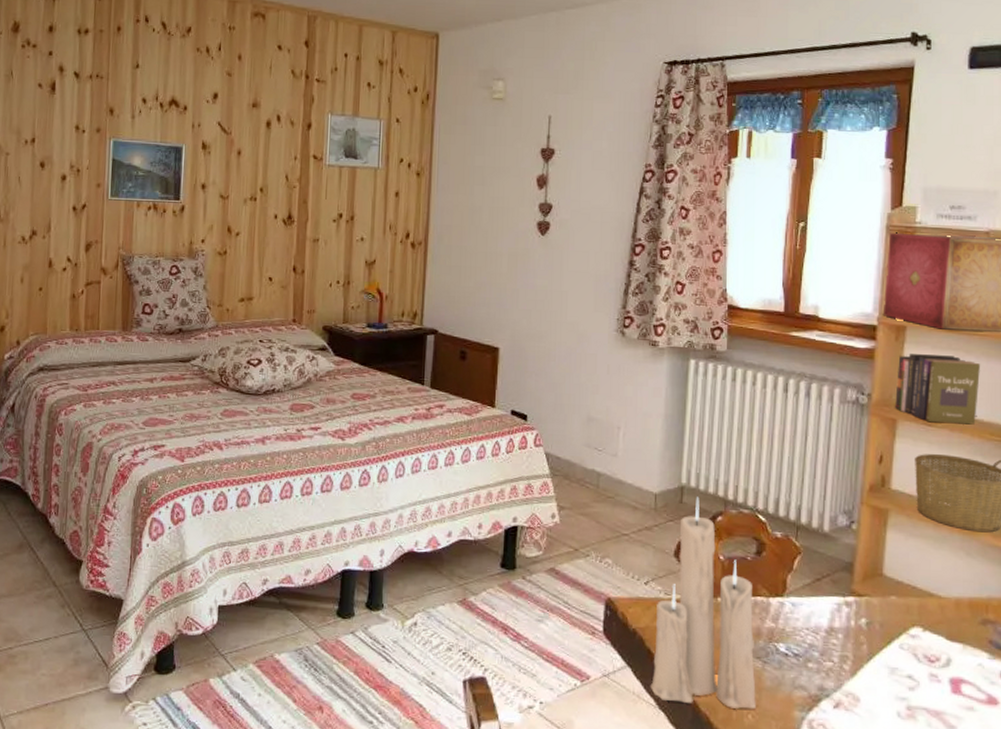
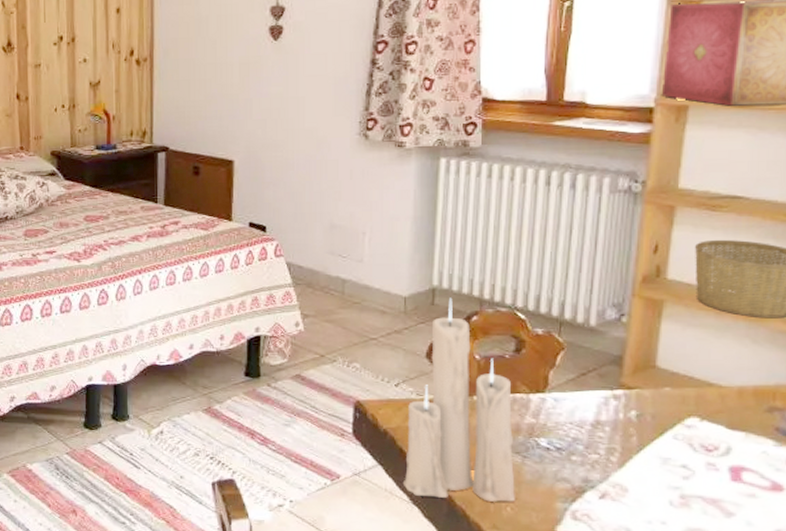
books: present [895,354,980,425] -> none [674,134,775,207]

